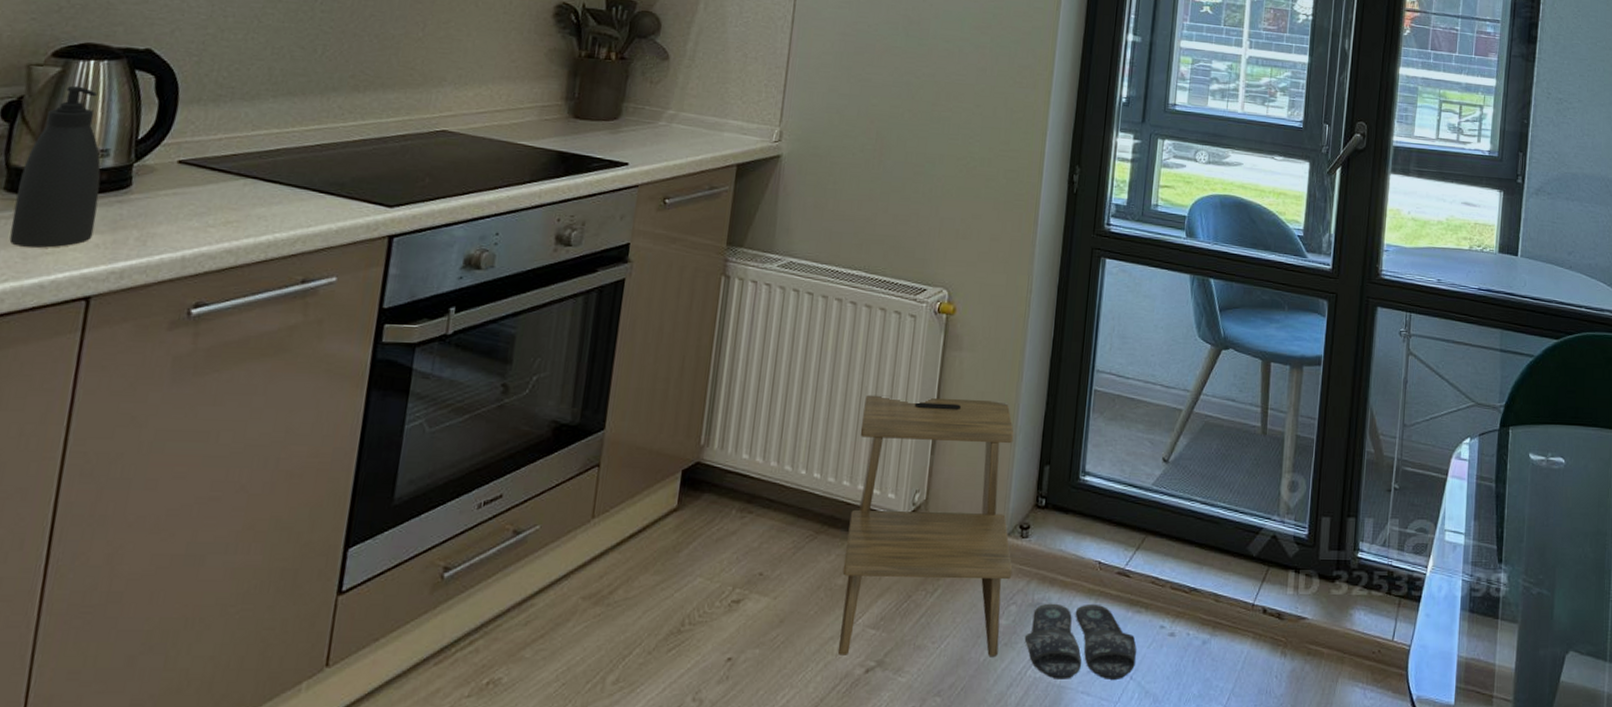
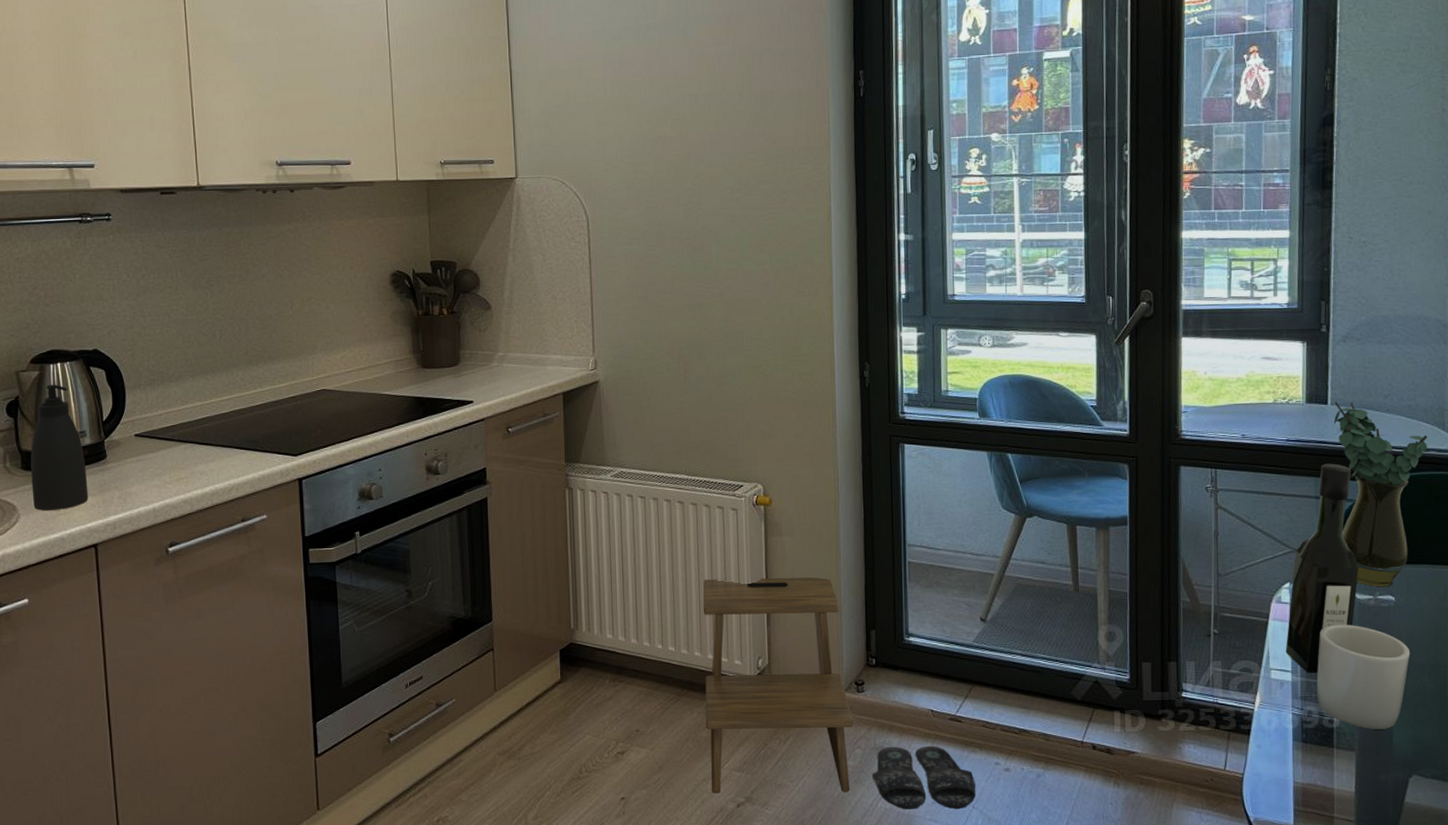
bottle: none [1460,316,1535,537] -> present [1285,463,1359,673]
mug: none [1486,485,1575,600] -> present [1316,624,1411,729]
vase: none [1521,253,1604,449] -> present [1333,401,1428,587]

